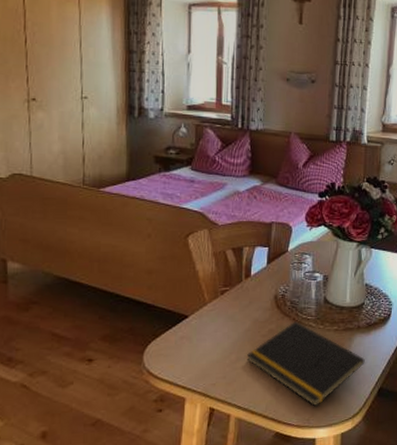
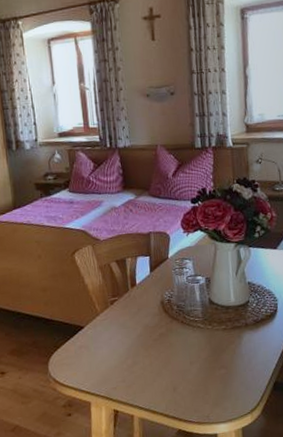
notepad: present [247,321,366,407] -> none [142,324,258,404]

